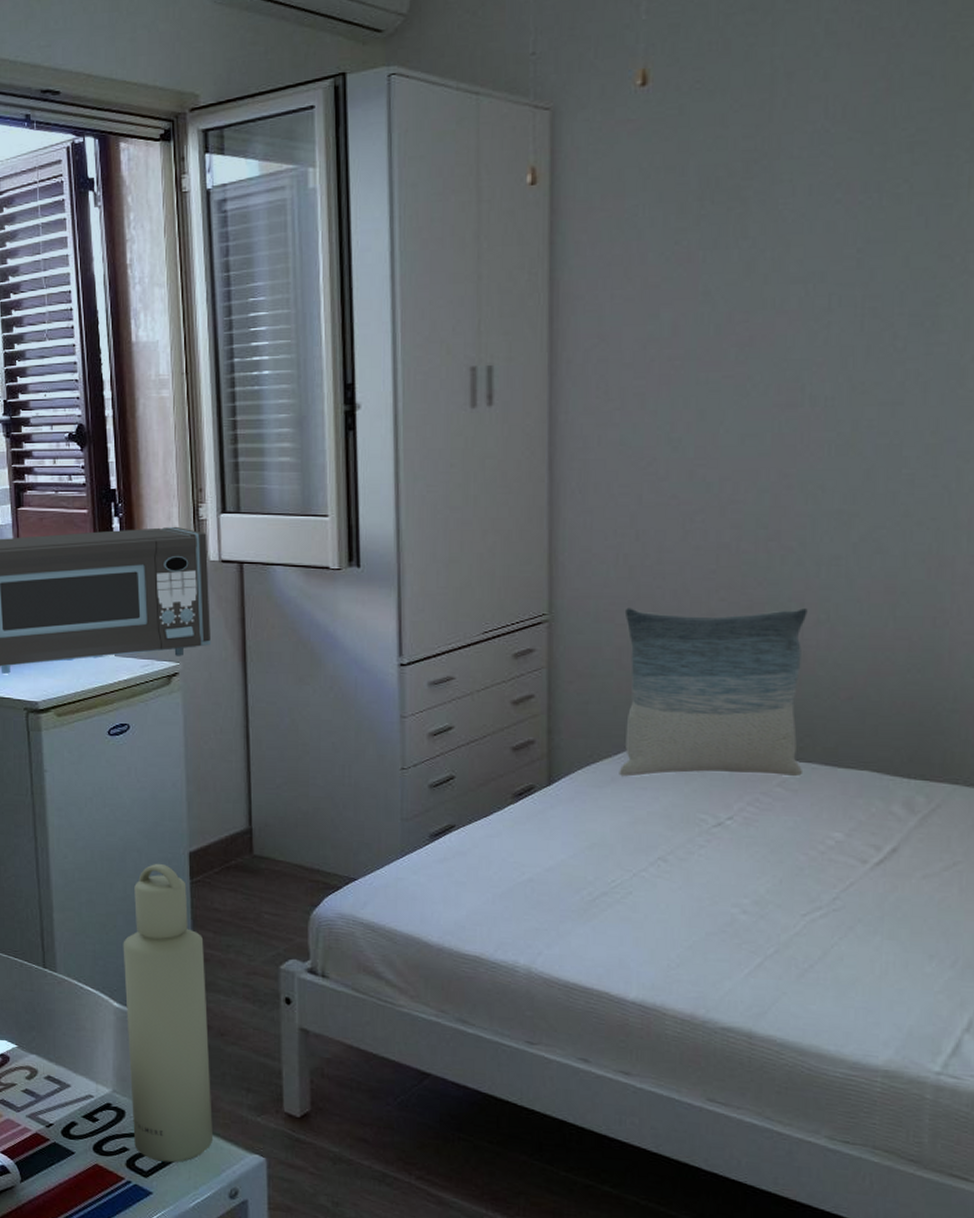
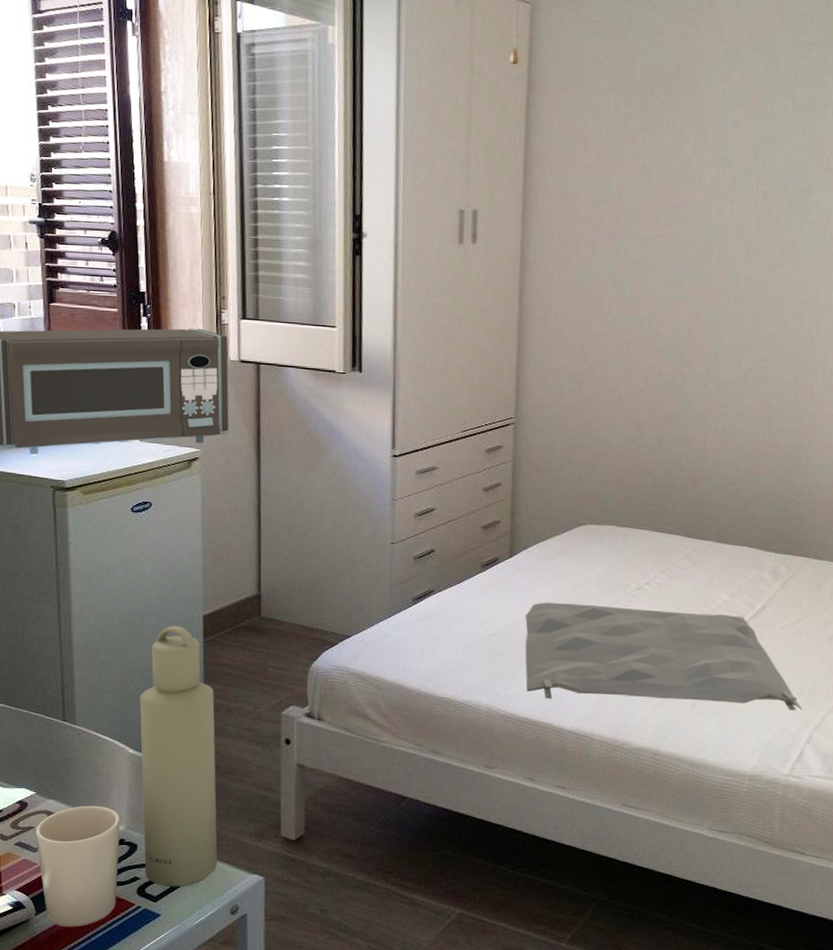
mug: none [18,1063,106,1199] -> present [35,805,120,928]
towel: none [570,840,957,988] -> present [525,602,803,711]
pillow: present [619,608,808,777] -> none [565,415,709,551]

